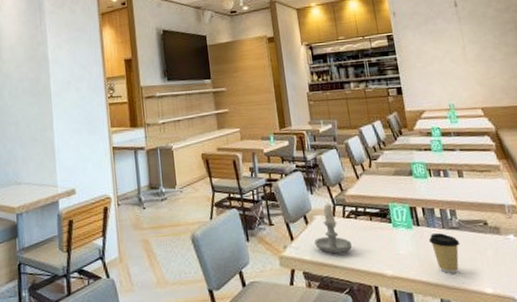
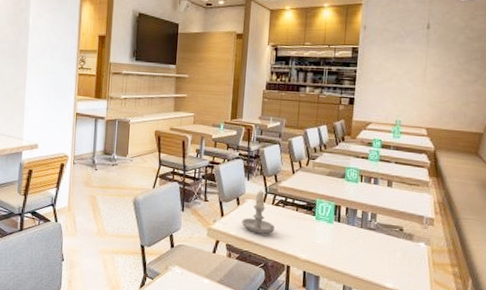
coffee cup: present [428,233,460,273] -> none [345,231,373,266]

